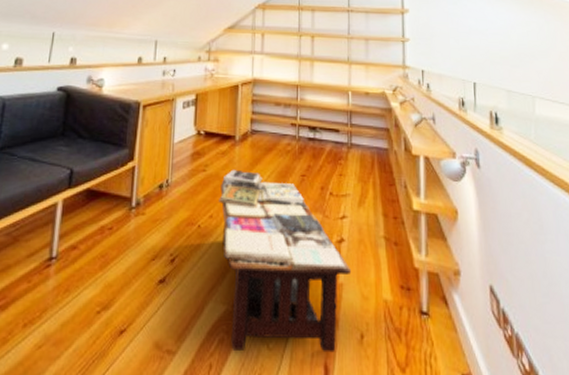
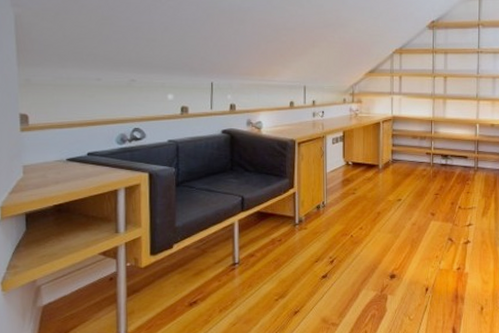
coffee table: present [219,169,352,353] -> none [367,191,475,321]

